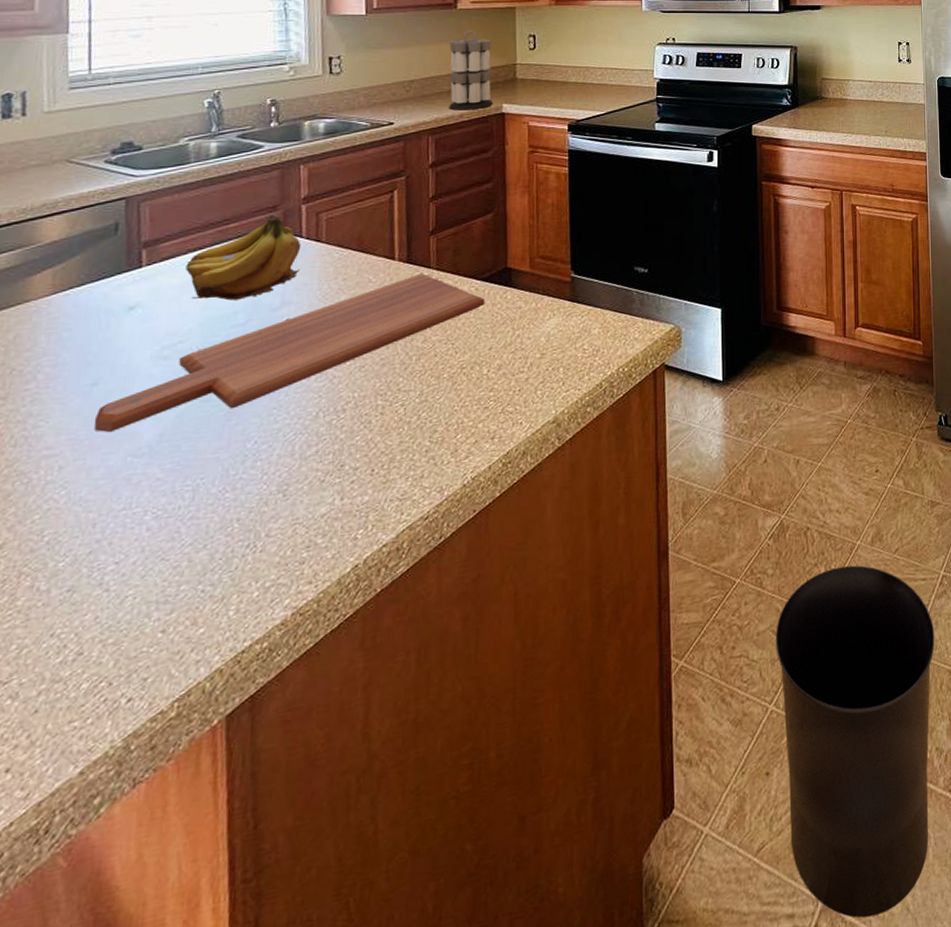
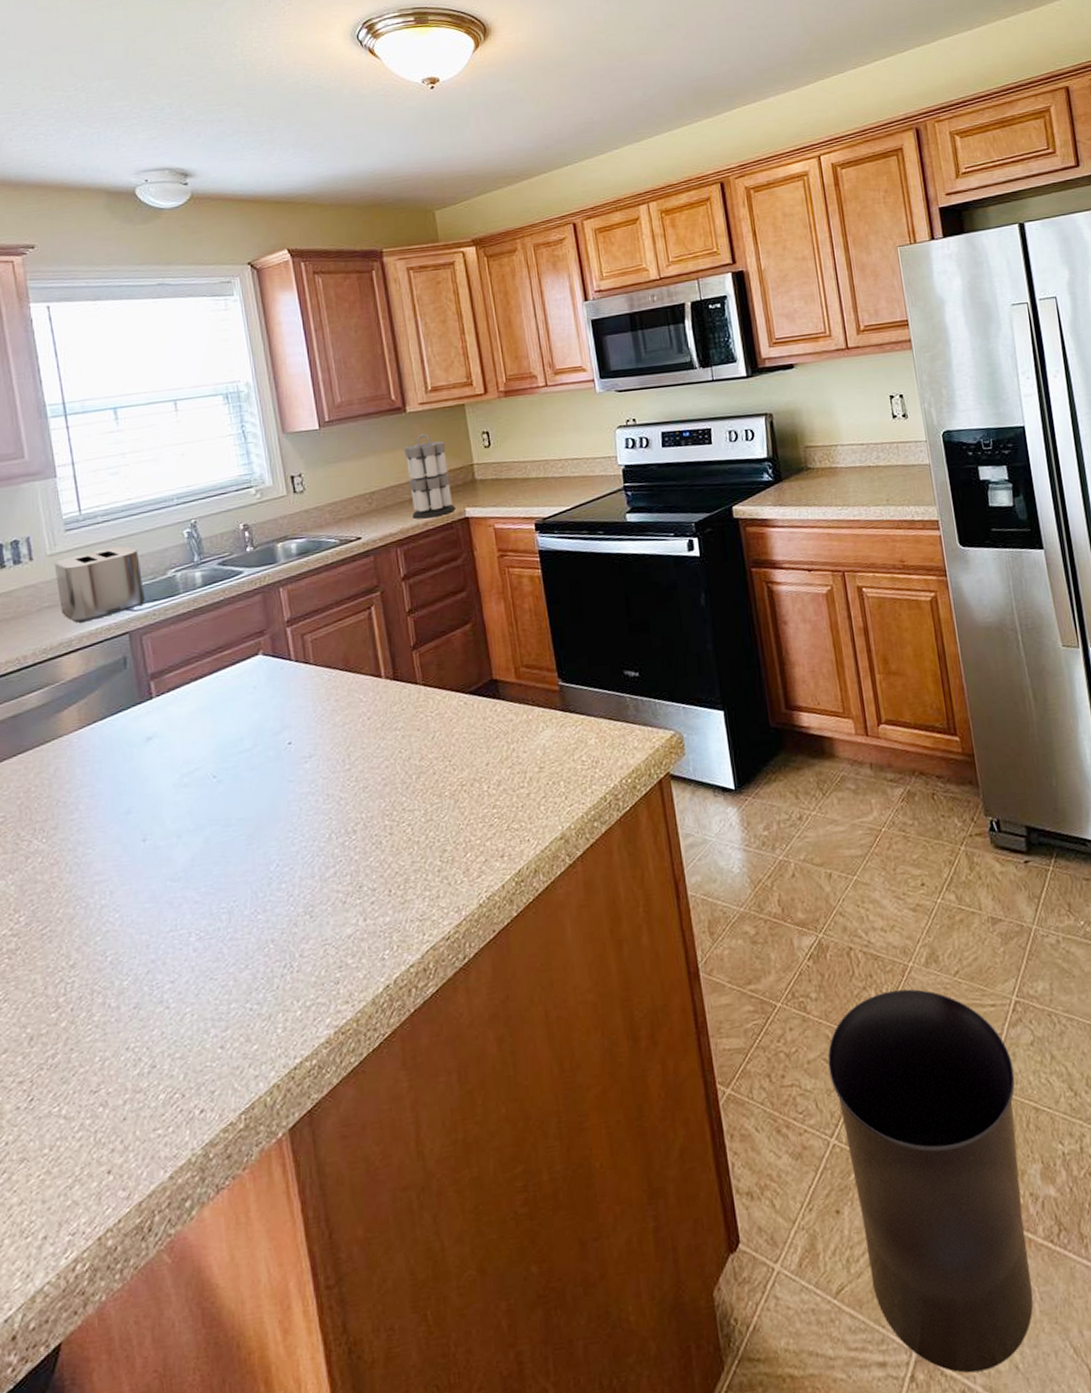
toaster: none [50,110,151,186] -> present [54,546,145,624]
cutting board: present [94,273,486,433] -> none [133,690,476,859]
fruit: present [186,213,302,301] -> none [191,638,294,727]

